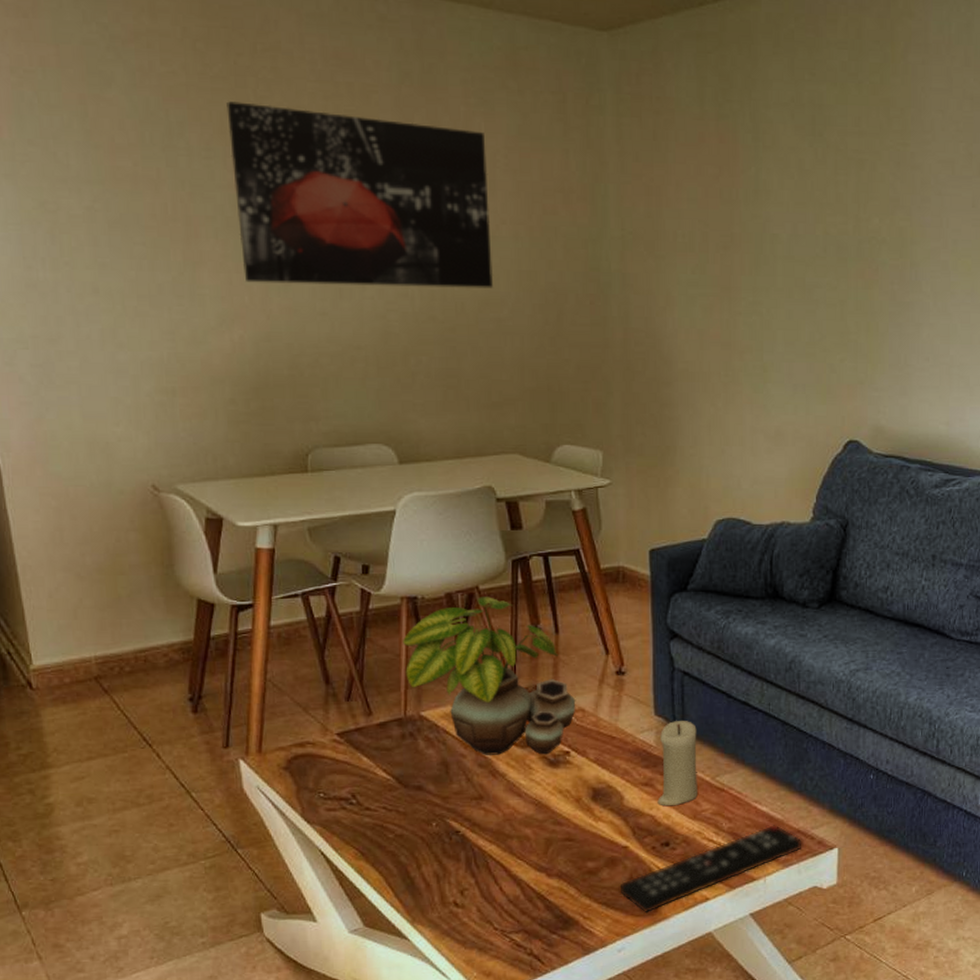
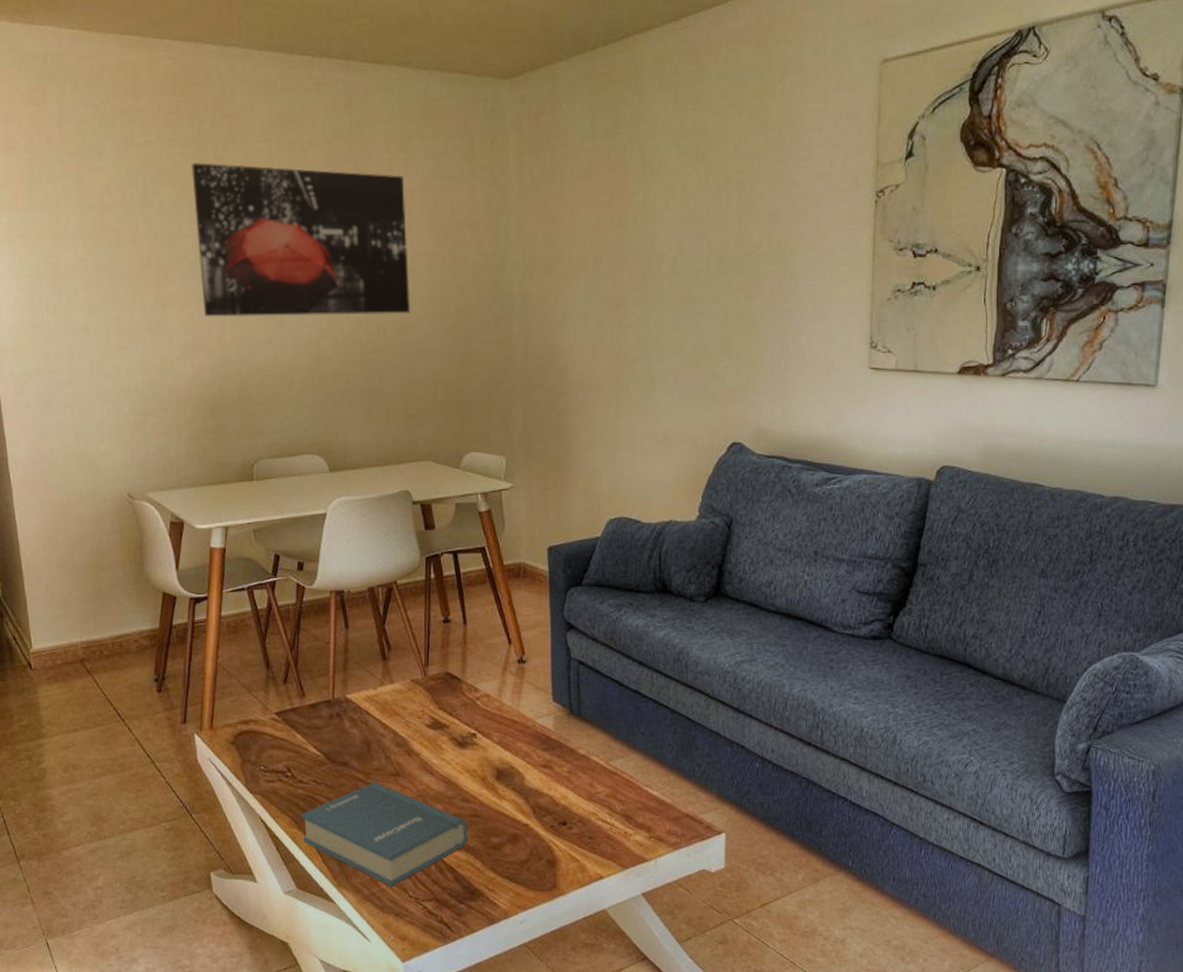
hardback book: none [369,806,560,919] -> present [301,781,467,886]
potted plant: present [403,597,576,755] -> none [332,590,482,736]
remote control: present [618,824,804,913] -> none [520,807,692,889]
candle: present [657,721,698,806] -> none [555,707,592,788]

